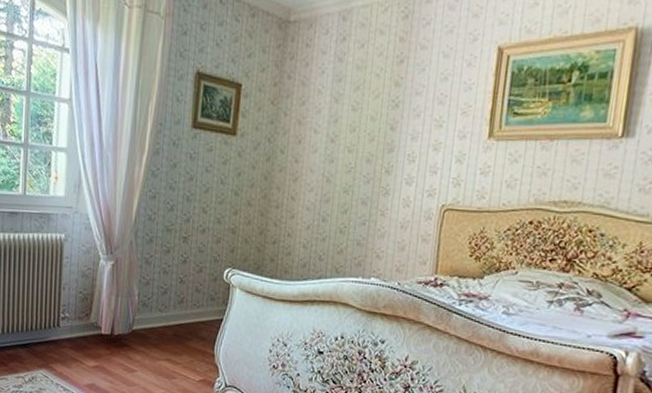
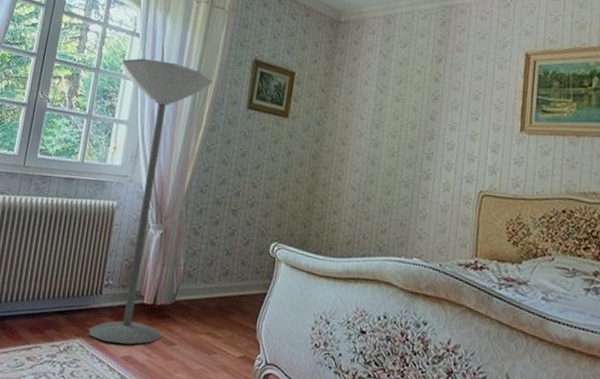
floor lamp: none [50,77,152,373] -> present [88,58,212,345]

